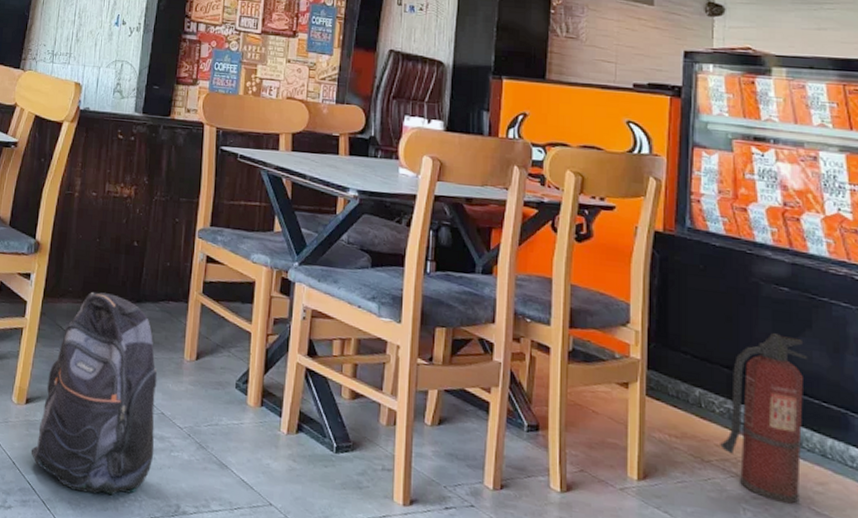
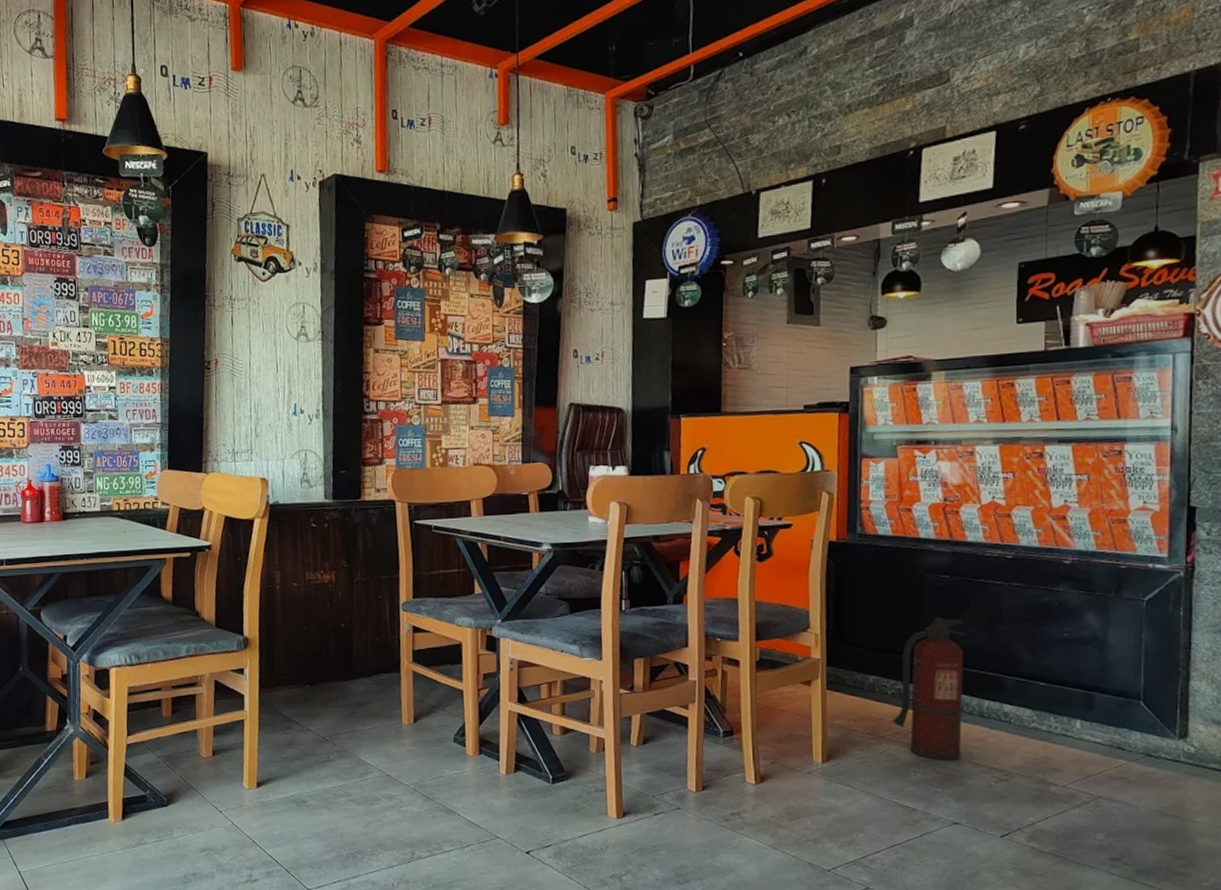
backpack: present [31,291,158,496] -> none [268,675,385,856]

